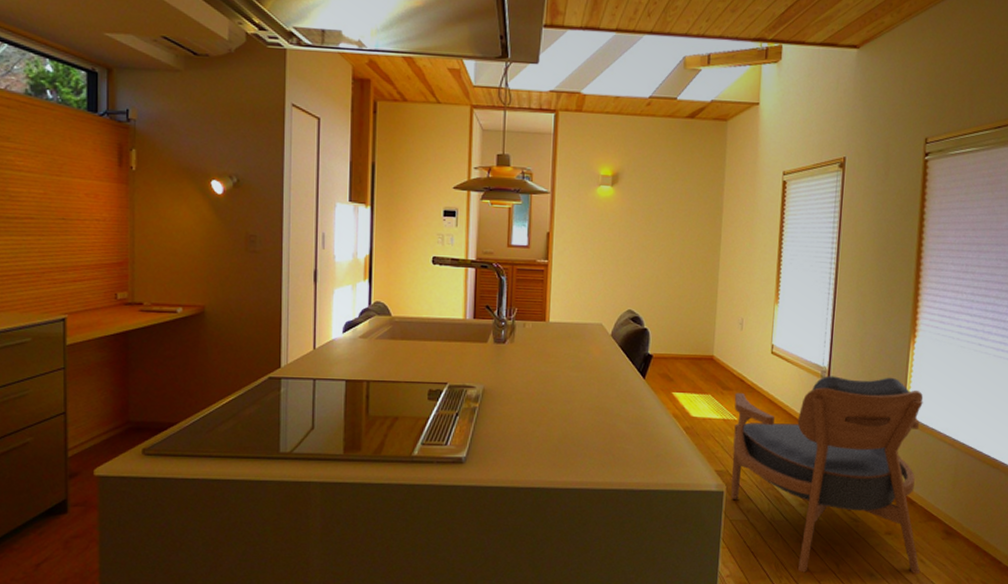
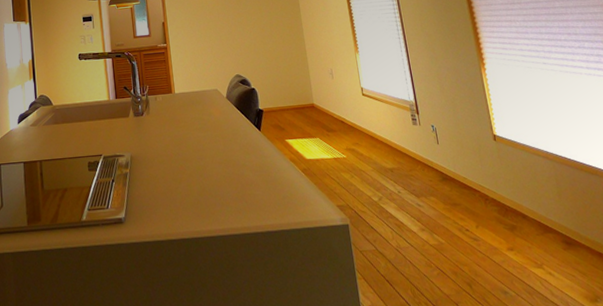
armchair: present [731,376,924,574] -> none [339,102,552,297]

